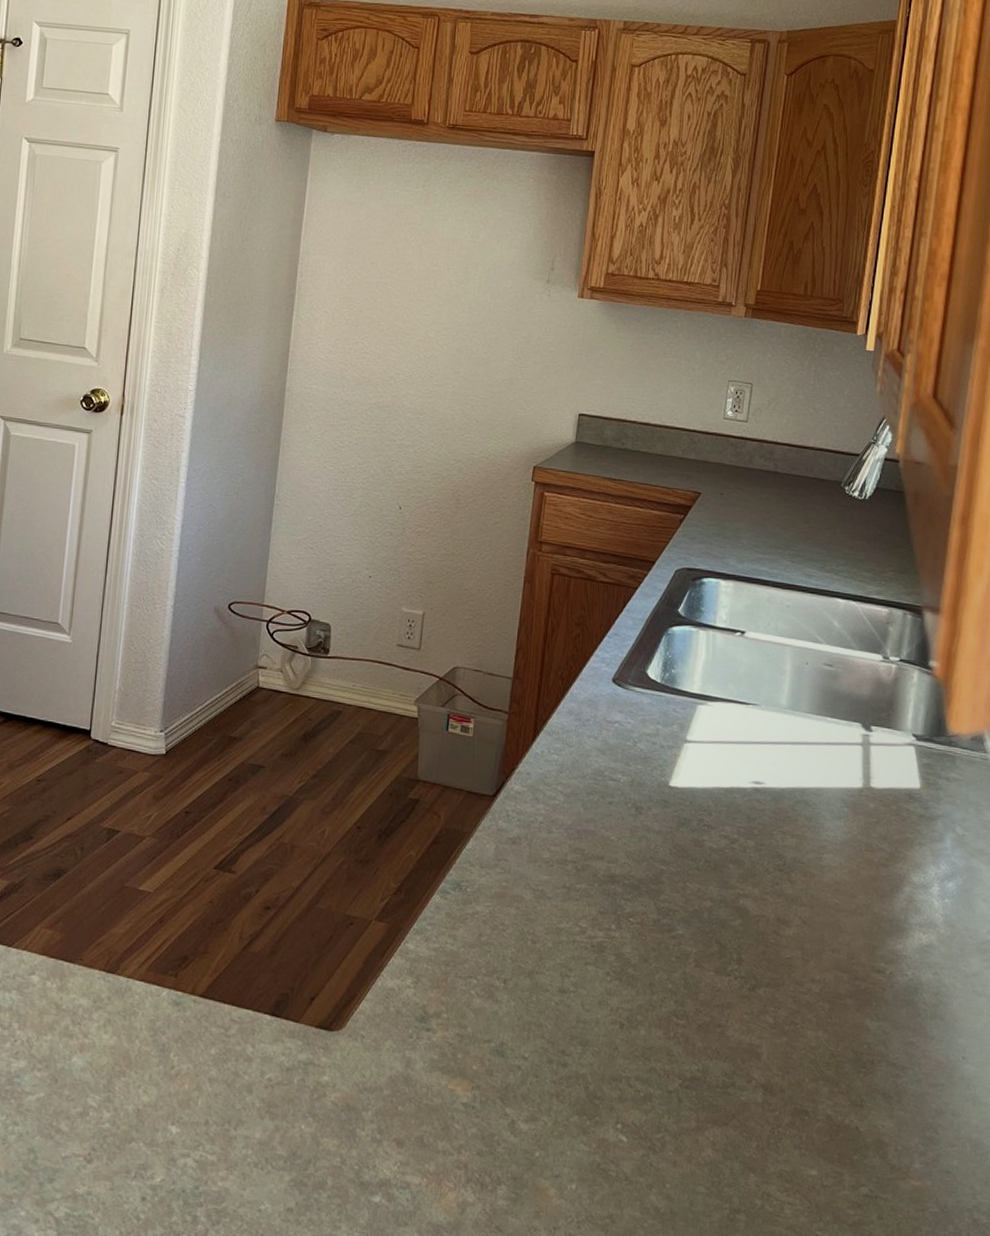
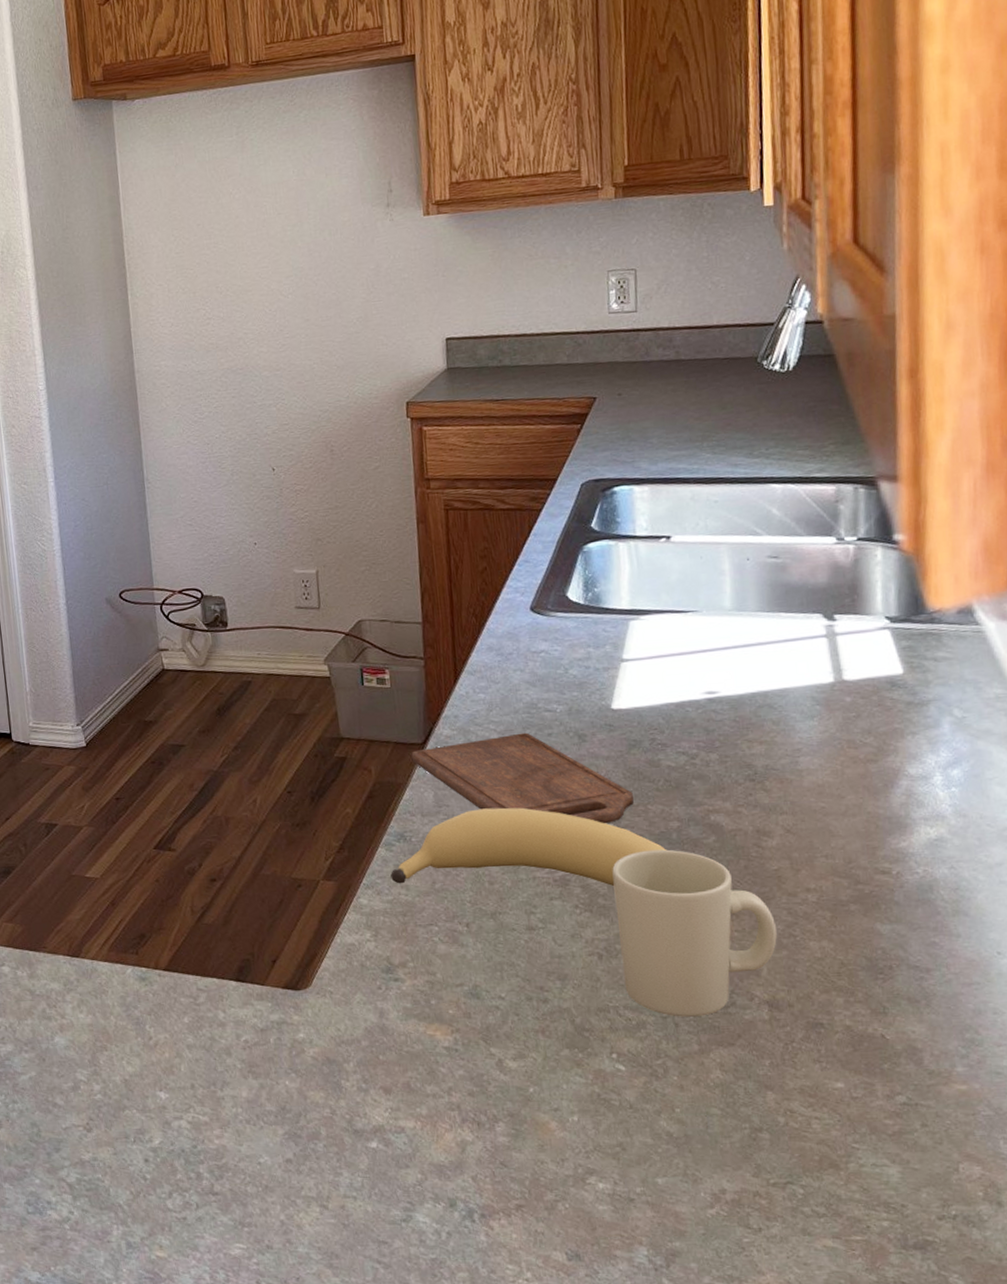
banana: none [441,867,698,957] -> present [390,807,668,886]
cutting board: none [480,798,675,896] -> present [411,732,634,824]
mug: none [639,926,781,1094] -> present [612,849,777,1017]

